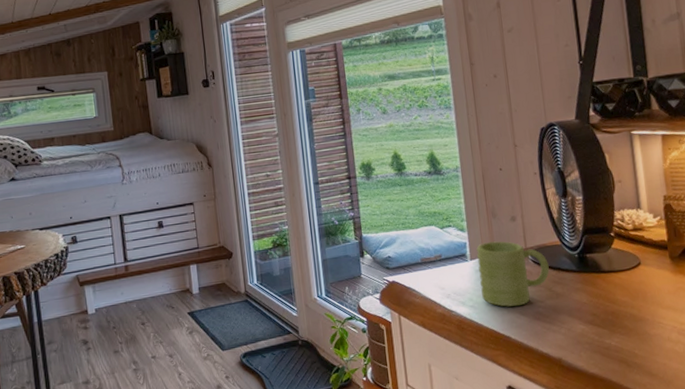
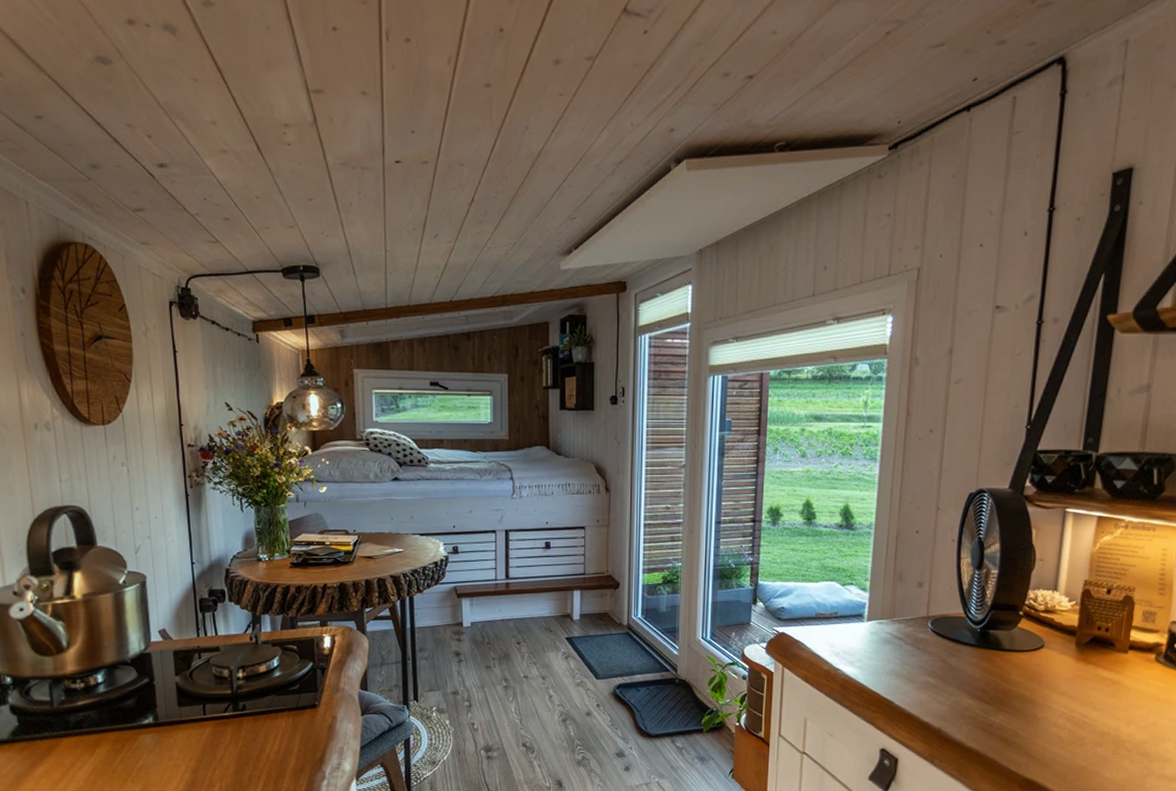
mug: present [476,241,549,307] -> none [872,605,948,673]

